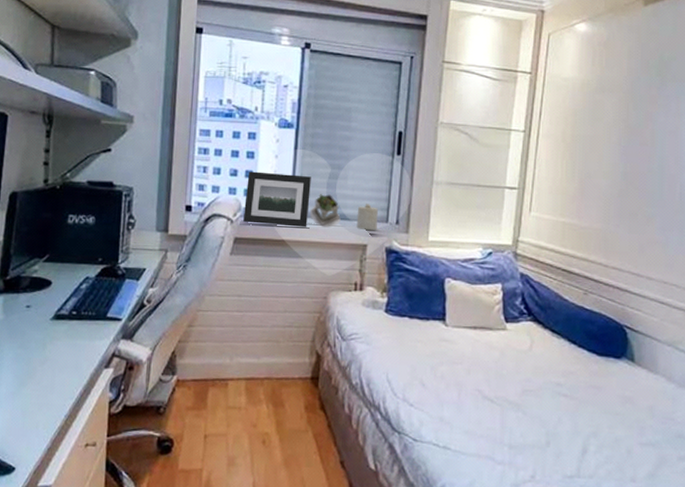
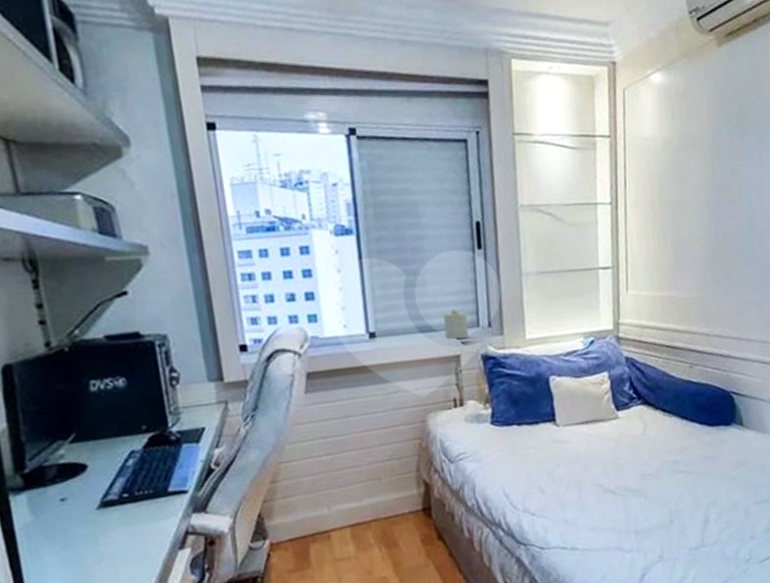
picture frame: present [243,171,311,227] -> none [308,288,390,354]
succulent plant: present [309,194,341,228] -> none [389,305,427,344]

